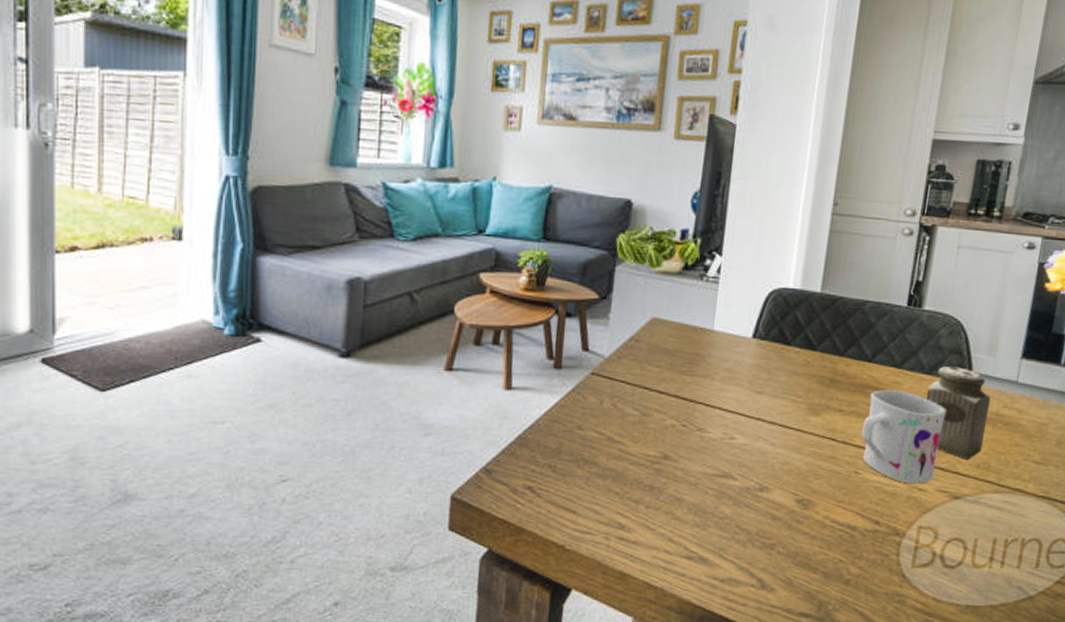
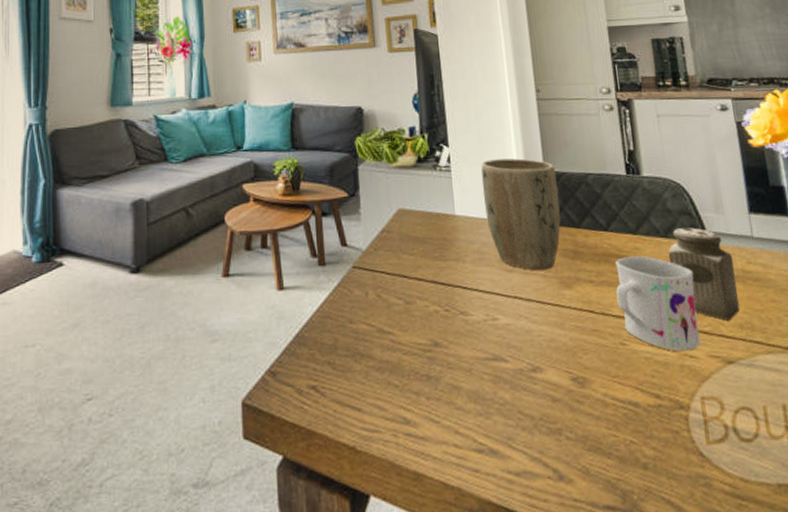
plant pot: none [746,275,833,396] -> present [481,158,561,271]

